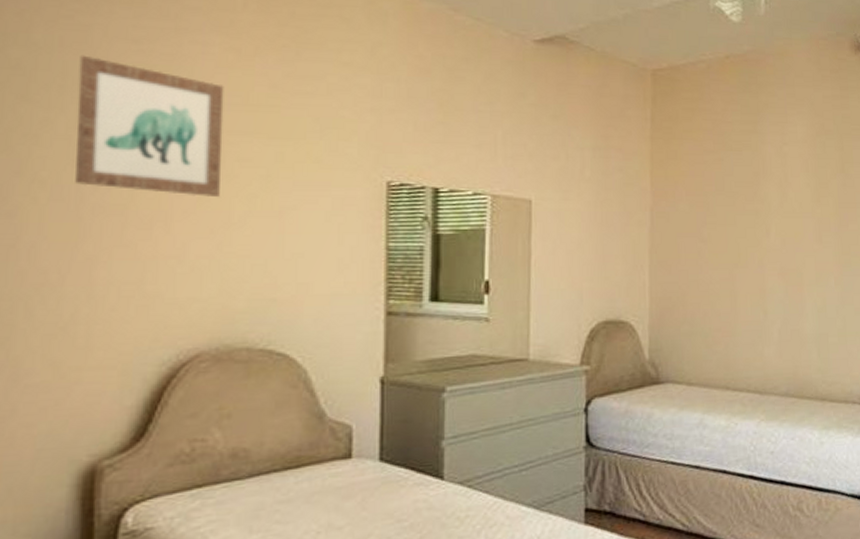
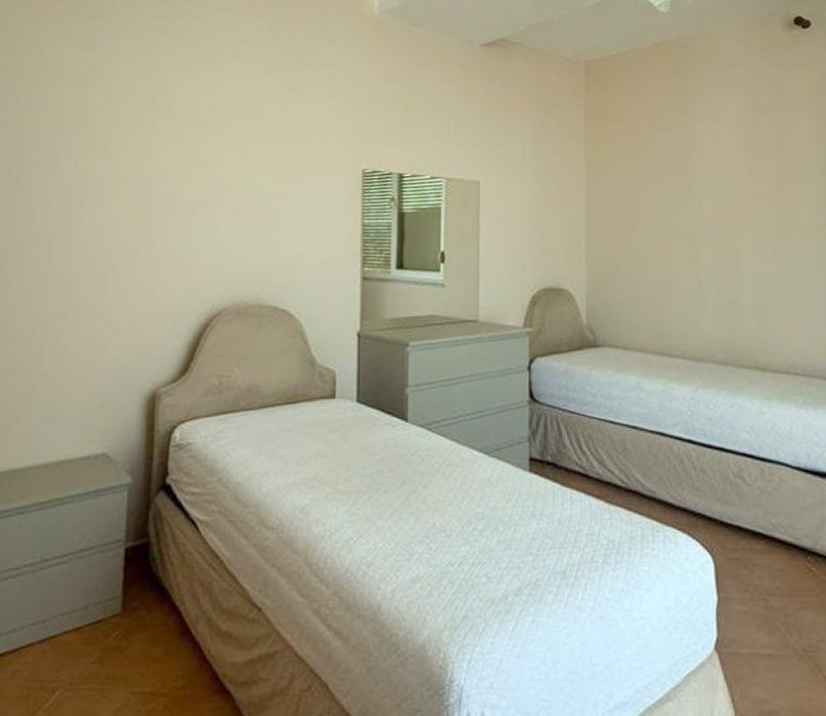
wall art: present [75,55,224,197] -> none [146,83,244,186]

